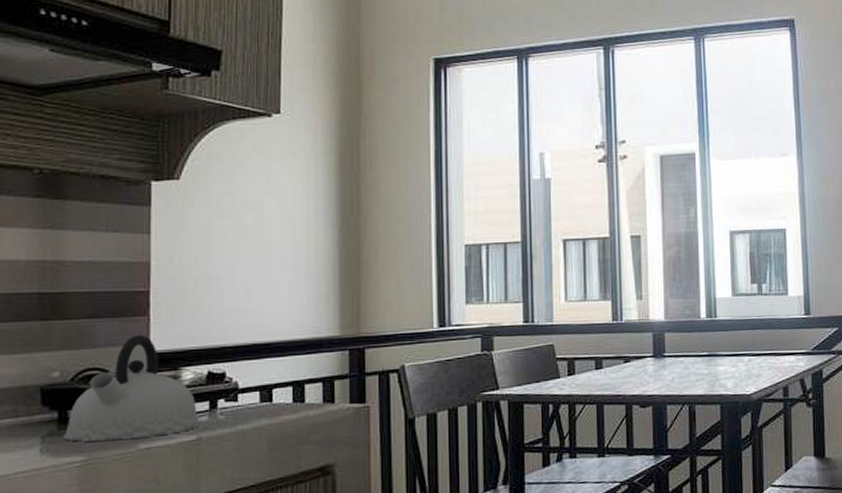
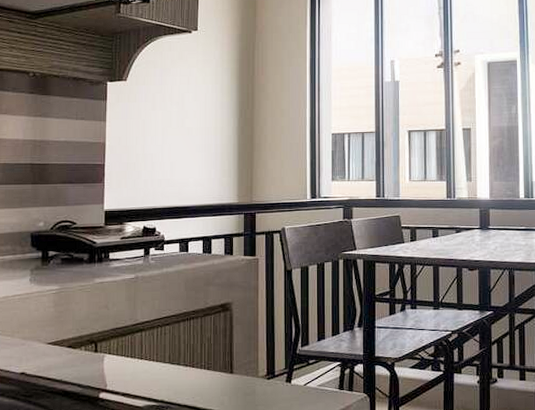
kettle: present [63,335,200,442] -> none [45,197,137,276]

